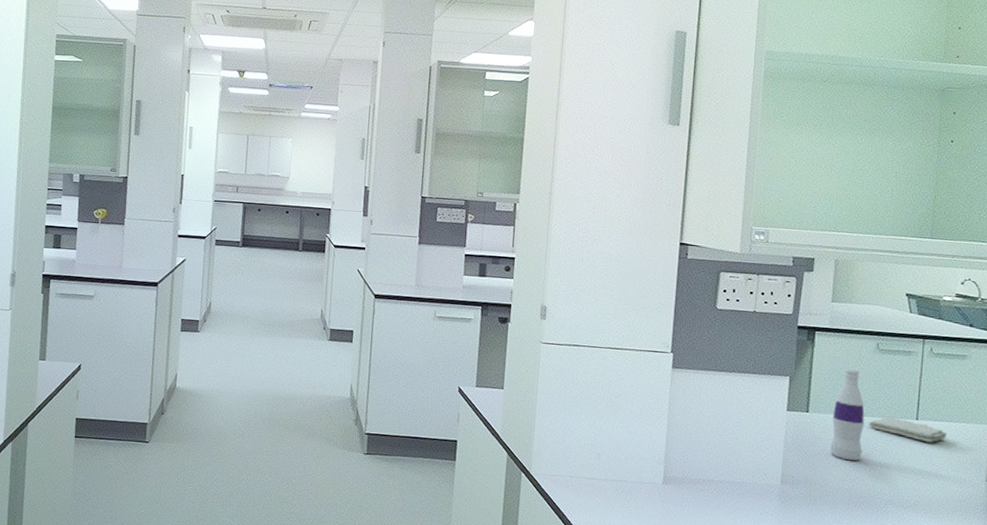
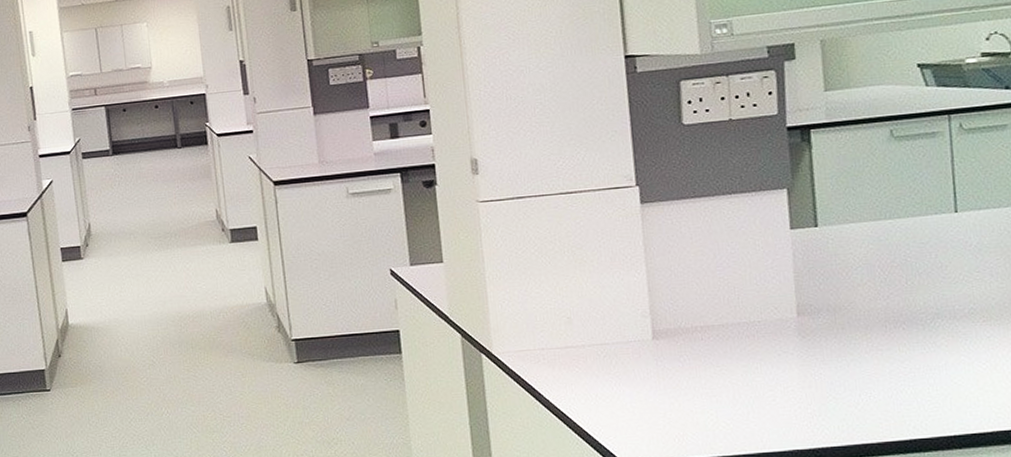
bottle: present [830,368,865,461] -> none [848,165,893,275]
washcloth: present [869,417,947,443] -> none [895,214,998,237]

